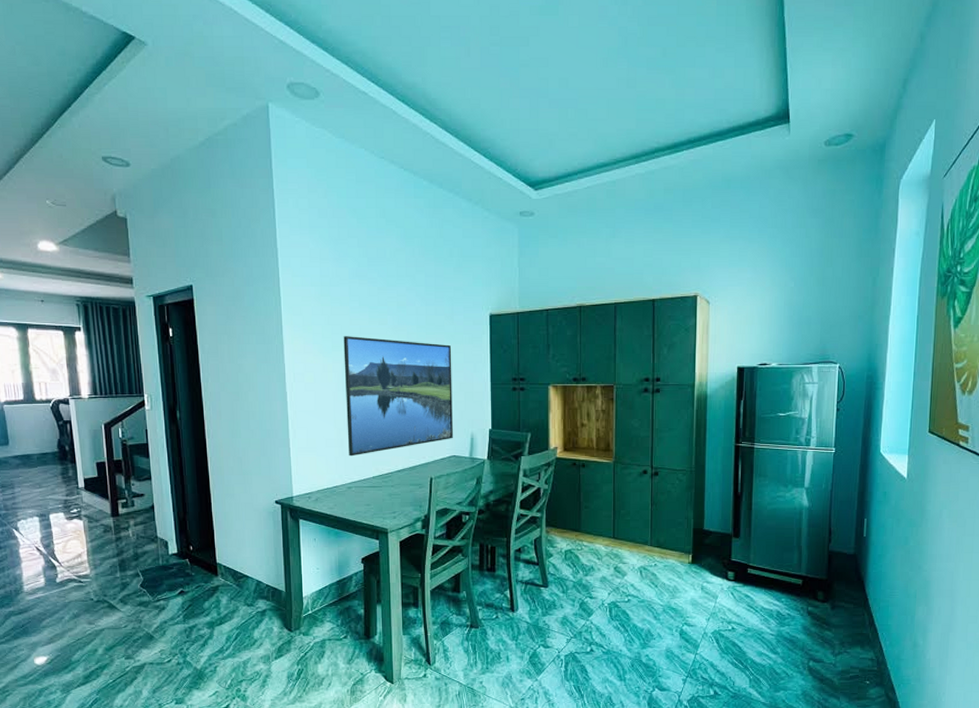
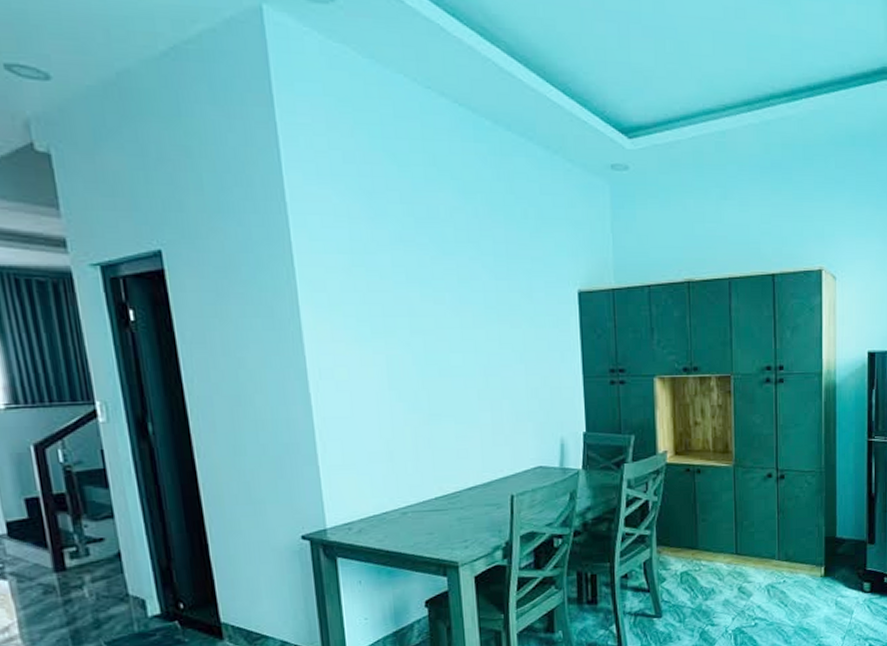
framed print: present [343,336,453,457] -> none [386,319,538,474]

